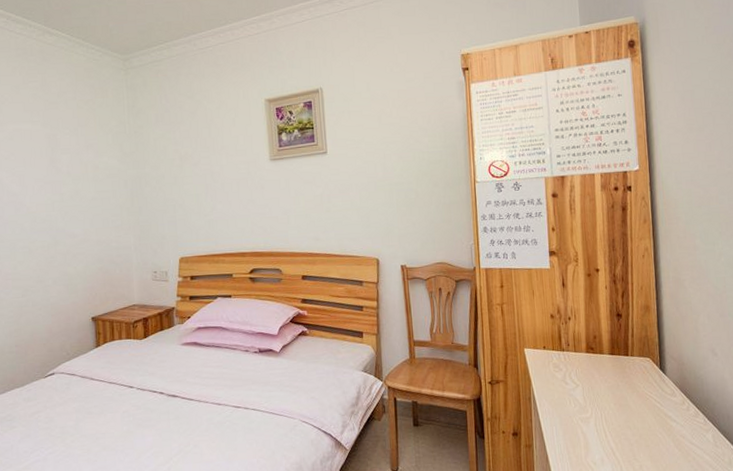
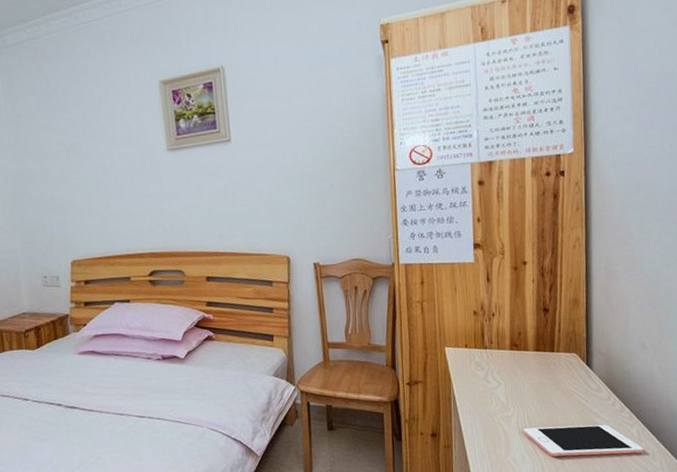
cell phone: none [602,428,720,460] -> present [524,424,643,457]

